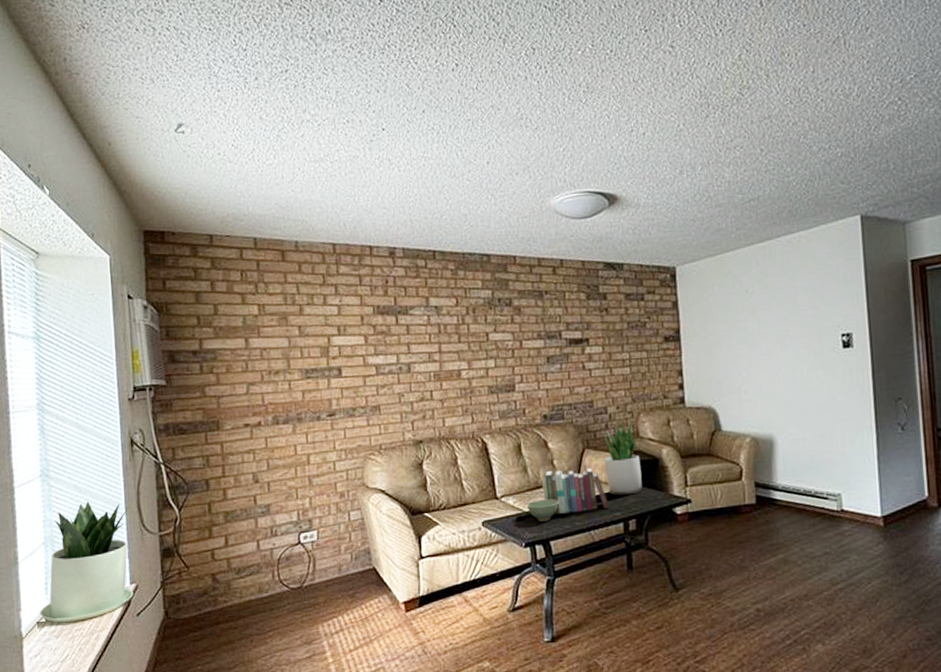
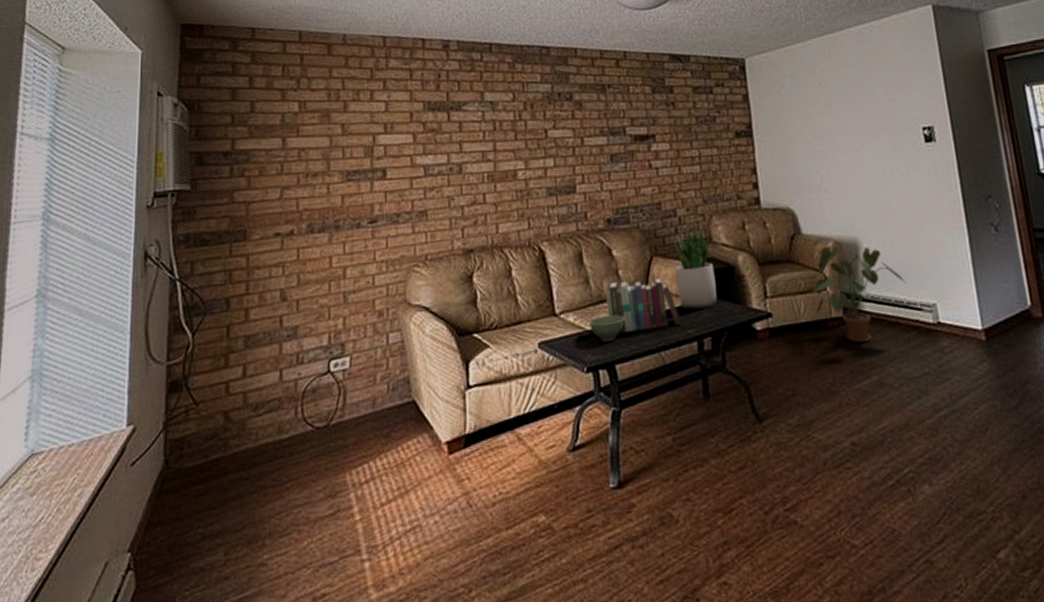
planter: present [40,501,133,622] -> none [15,326,135,476]
house plant: none [729,441,816,527] -> present [813,245,908,343]

